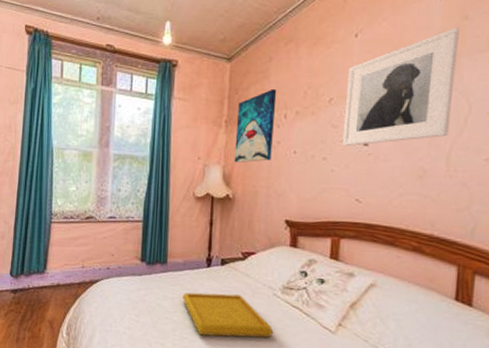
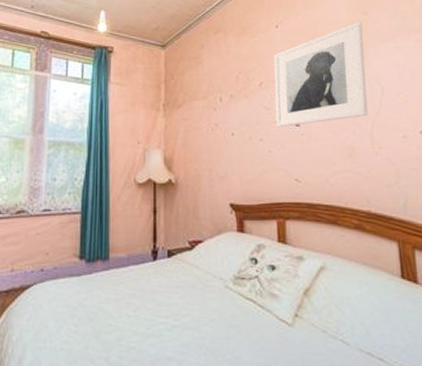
serving tray: present [182,292,274,338] -> none [127,290,229,343]
wall art: present [234,88,277,163] -> none [174,73,211,147]

